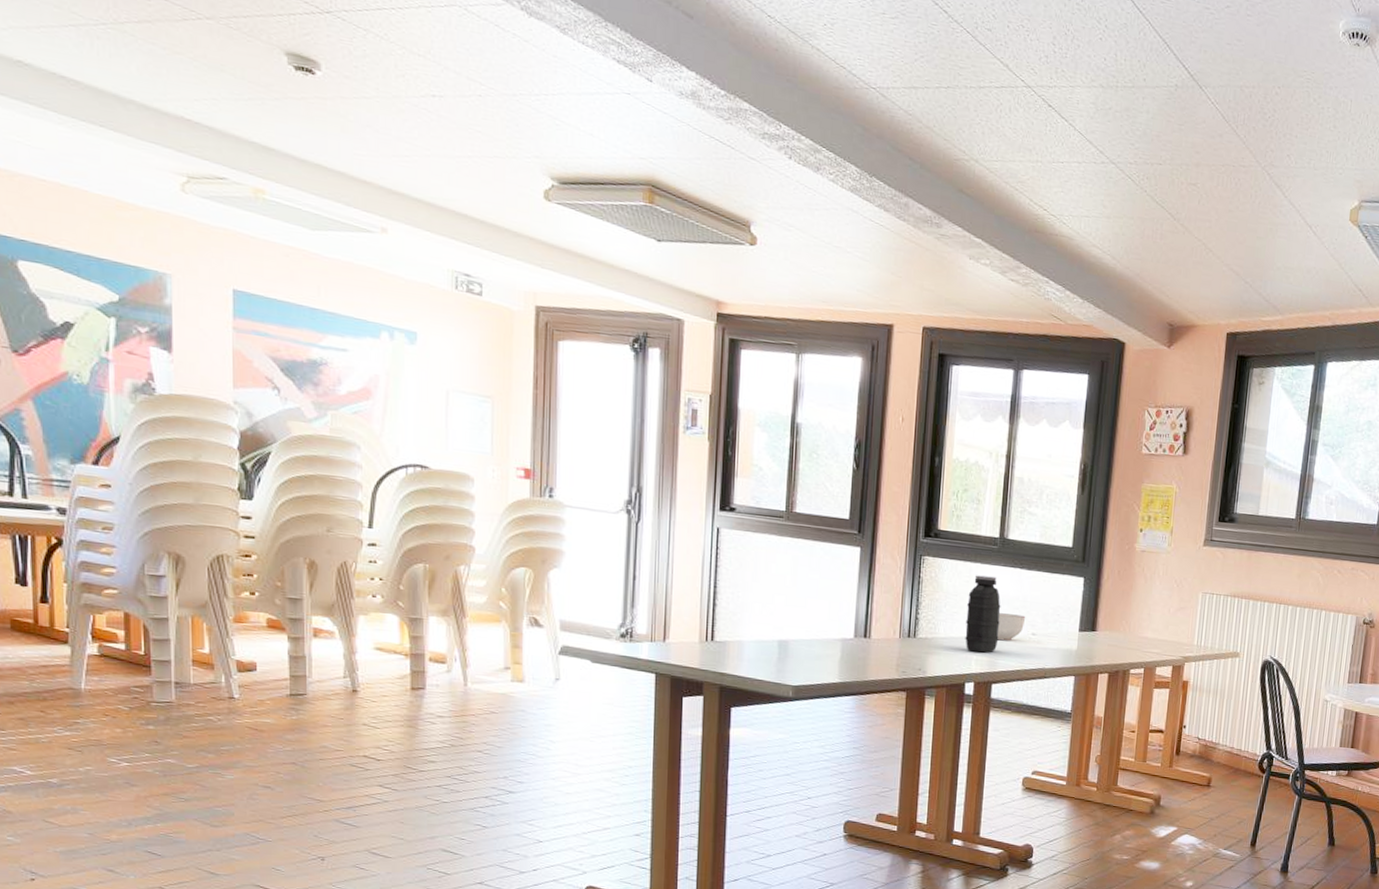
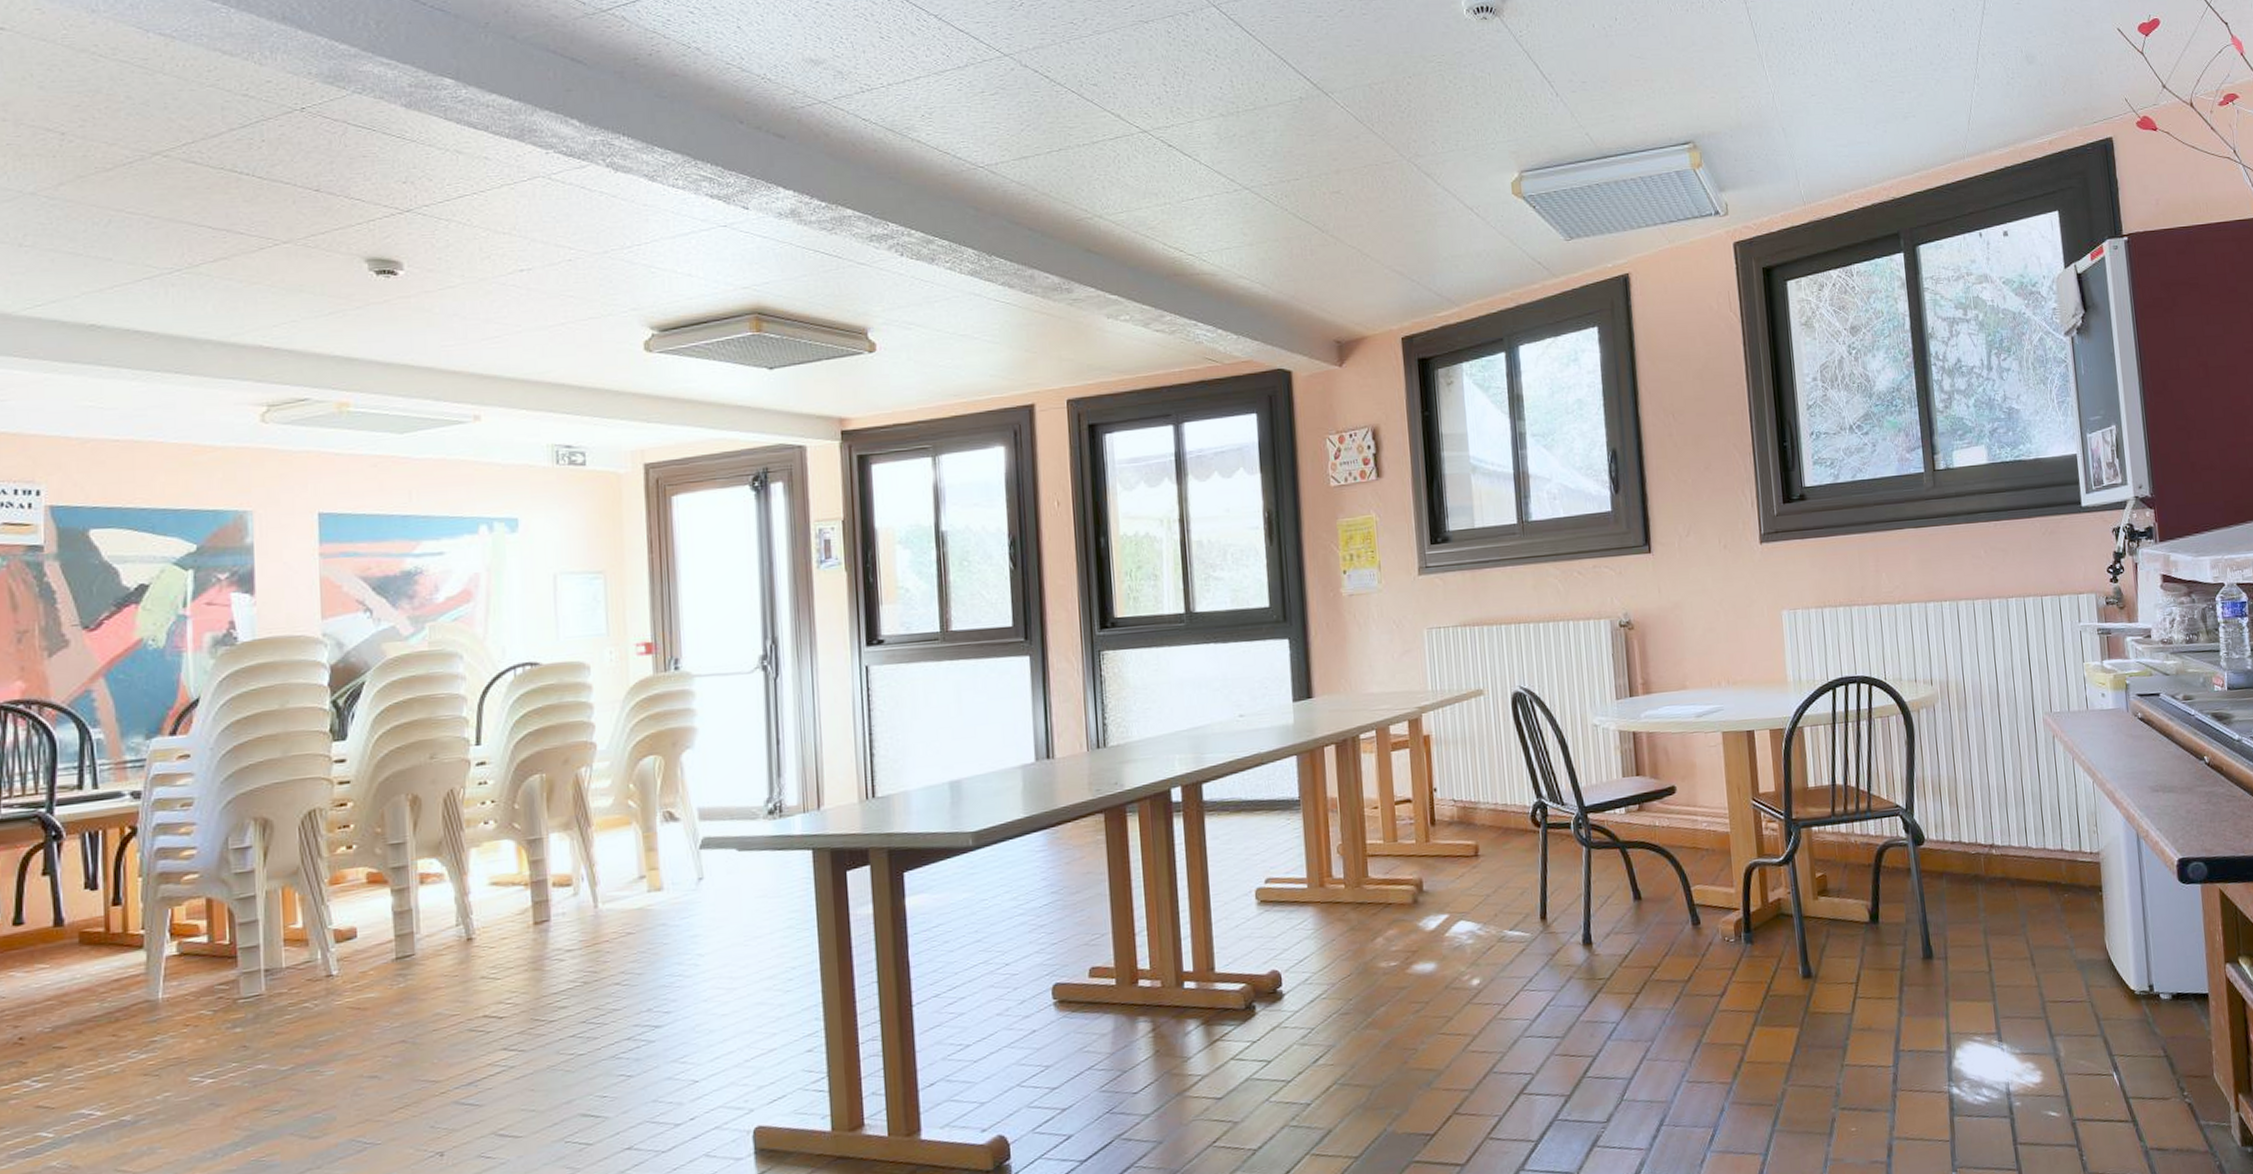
water jug: present [965,575,1001,653] -> none [1159,658,1202,751]
bowl: present [997,613,1026,641] -> none [1198,696,1230,731]

